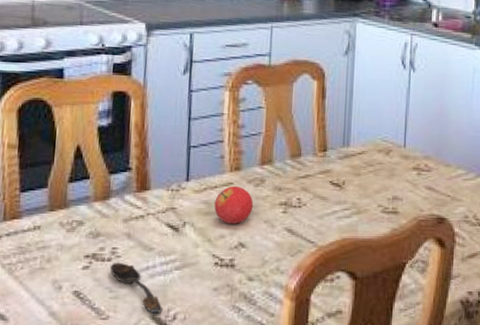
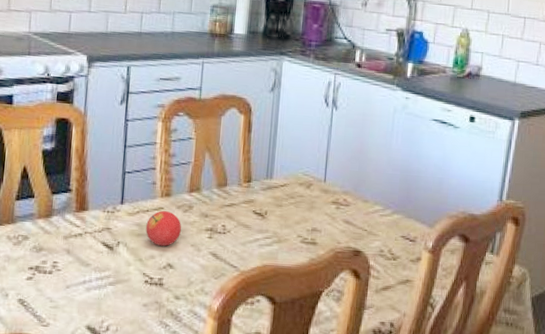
spoon: present [109,262,163,314] -> none [50,275,97,324]

